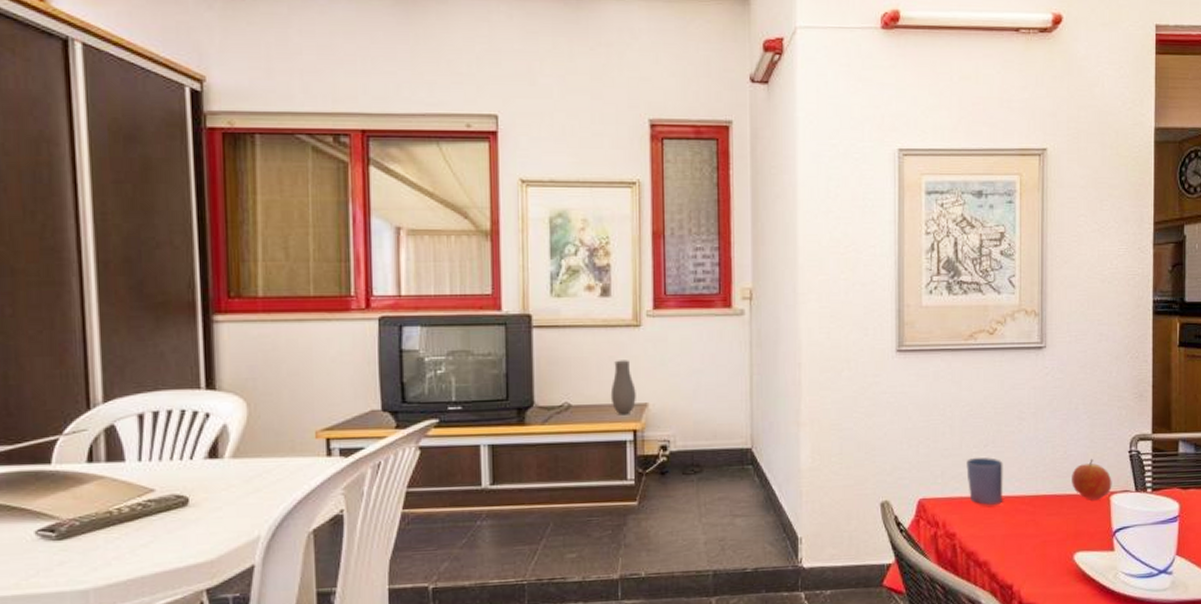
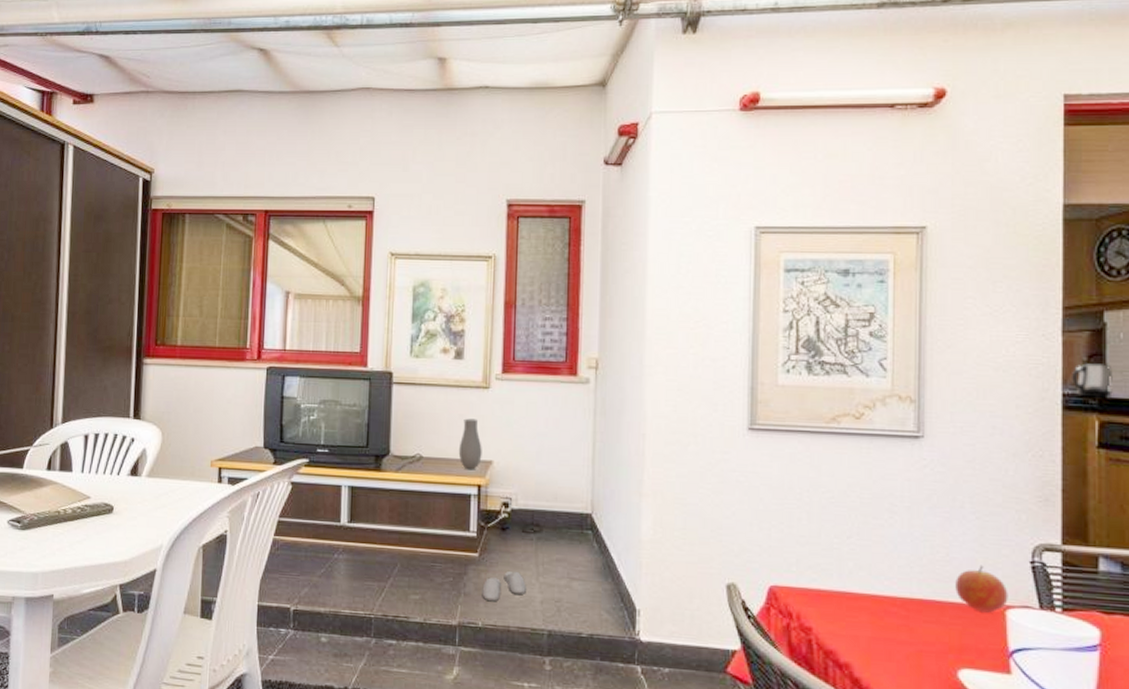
slippers: none [643,516,689,549] -> present [482,571,526,601]
mug: present [966,457,1003,506] -> none [826,549,870,604]
kettle: none [1160,271,1190,303] -> present [1072,362,1113,399]

